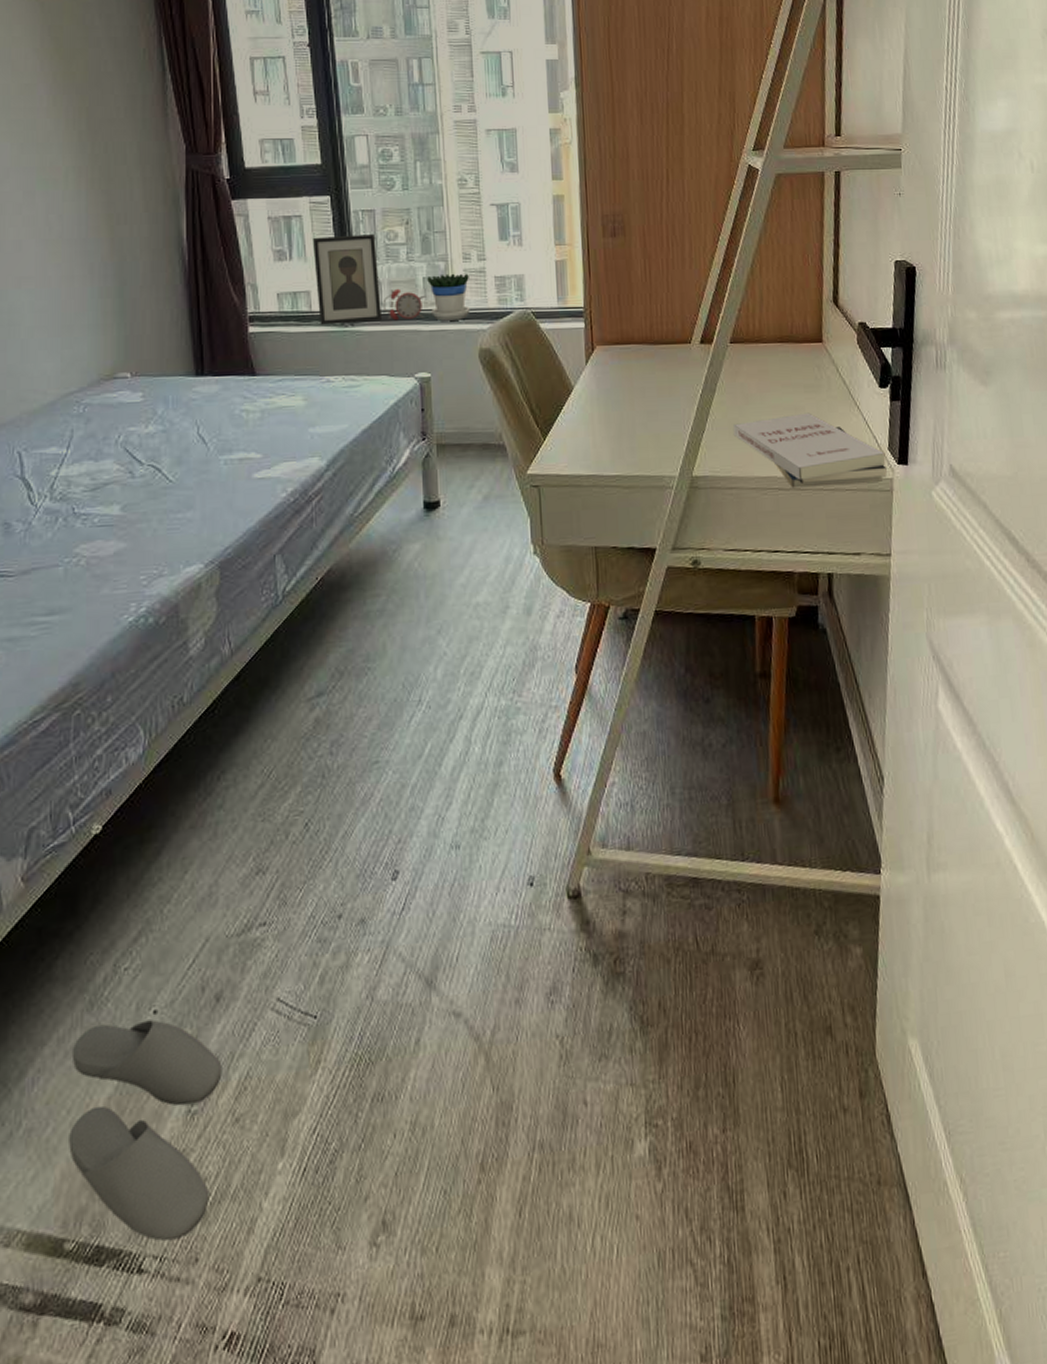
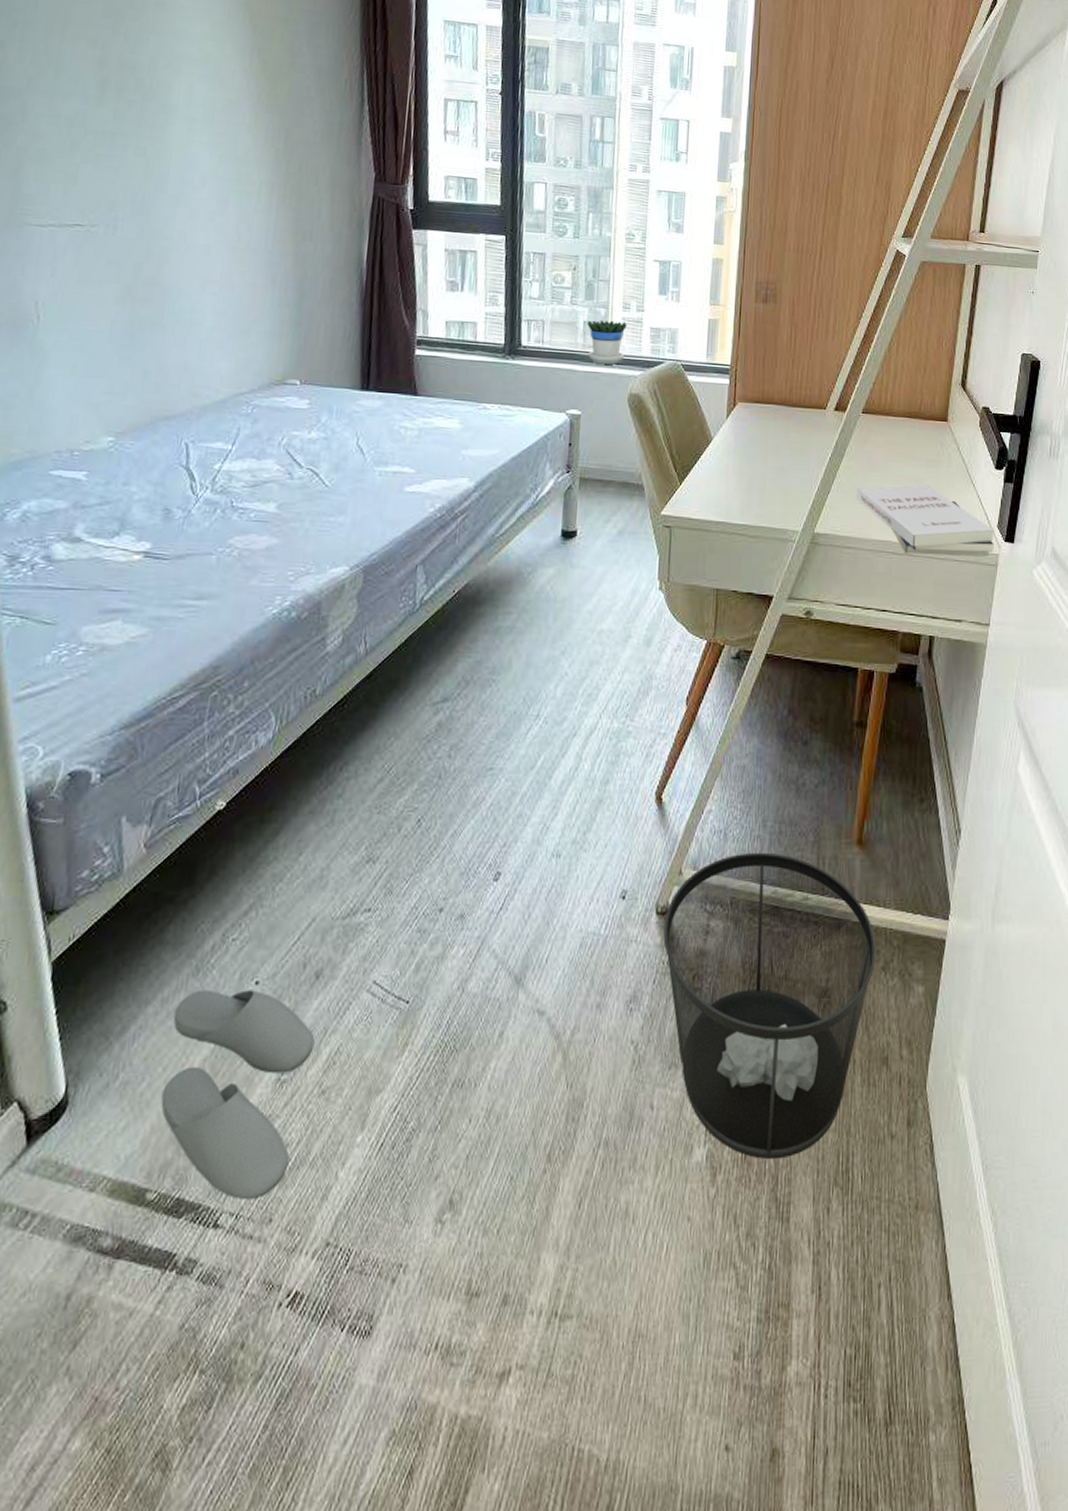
picture frame: present [313,234,383,325] -> none [482,272,544,358]
alarm clock: present [382,288,426,321] -> none [543,328,585,360]
waste bin: none [577,821,807,1147] -> present [663,852,876,1160]

